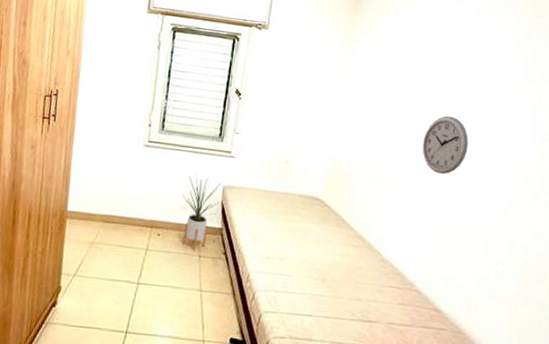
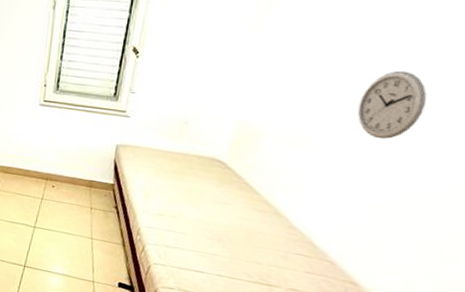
house plant: present [181,176,221,251] -> none [75,134,114,203]

